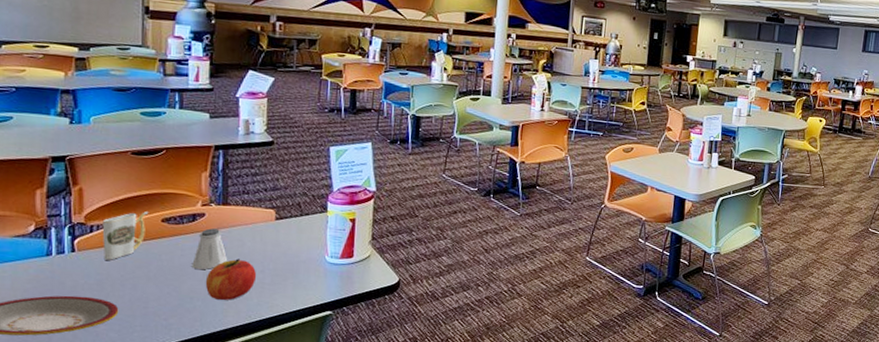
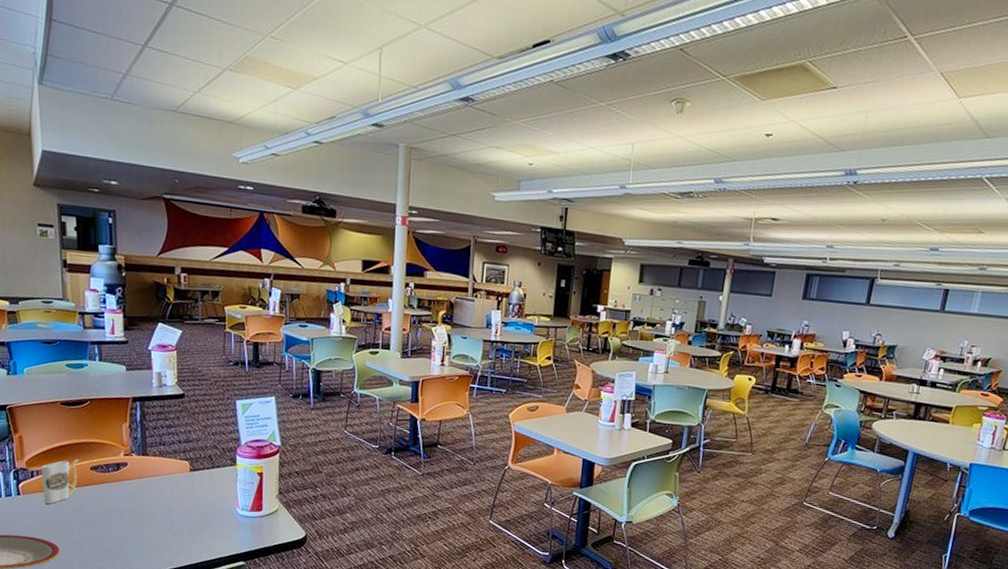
saltshaker: present [192,228,228,270] -> none [119,477,150,517]
apple: present [205,259,257,300] -> none [131,507,176,547]

